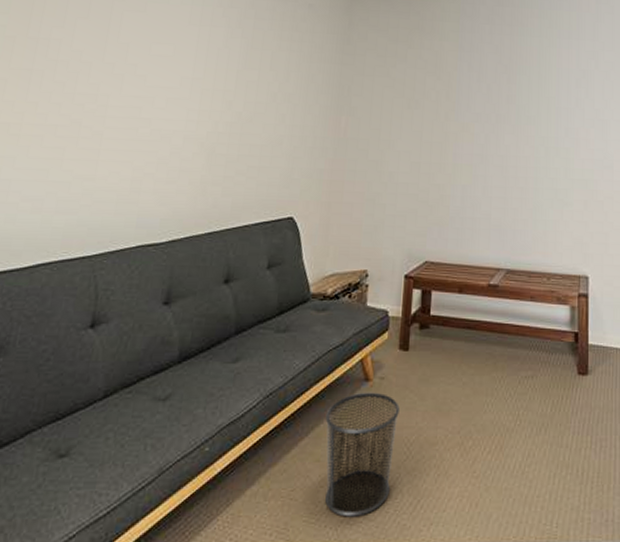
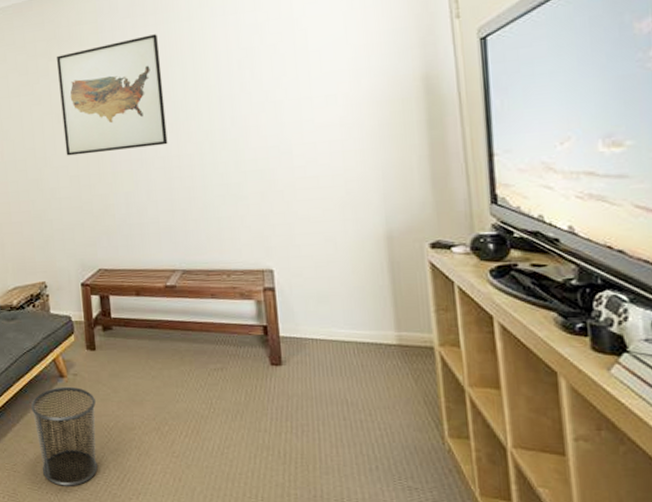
wall art: none [410,42,511,145] -> present [57,34,168,156]

